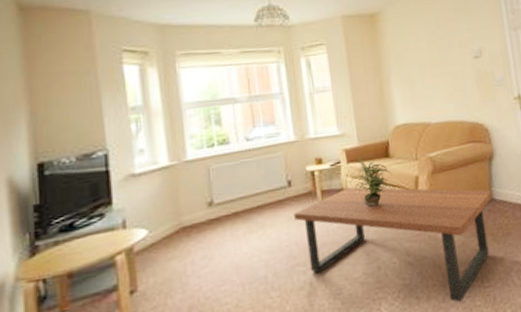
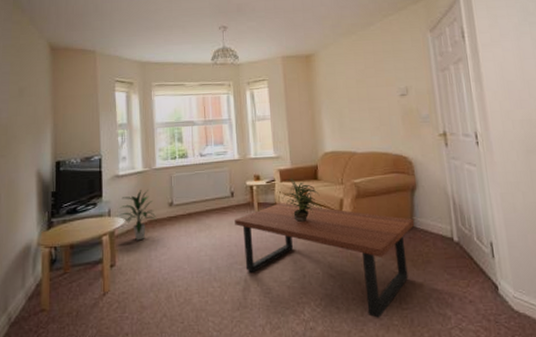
indoor plant: none [138,188,191,255] -> present [119,190,156,241]

